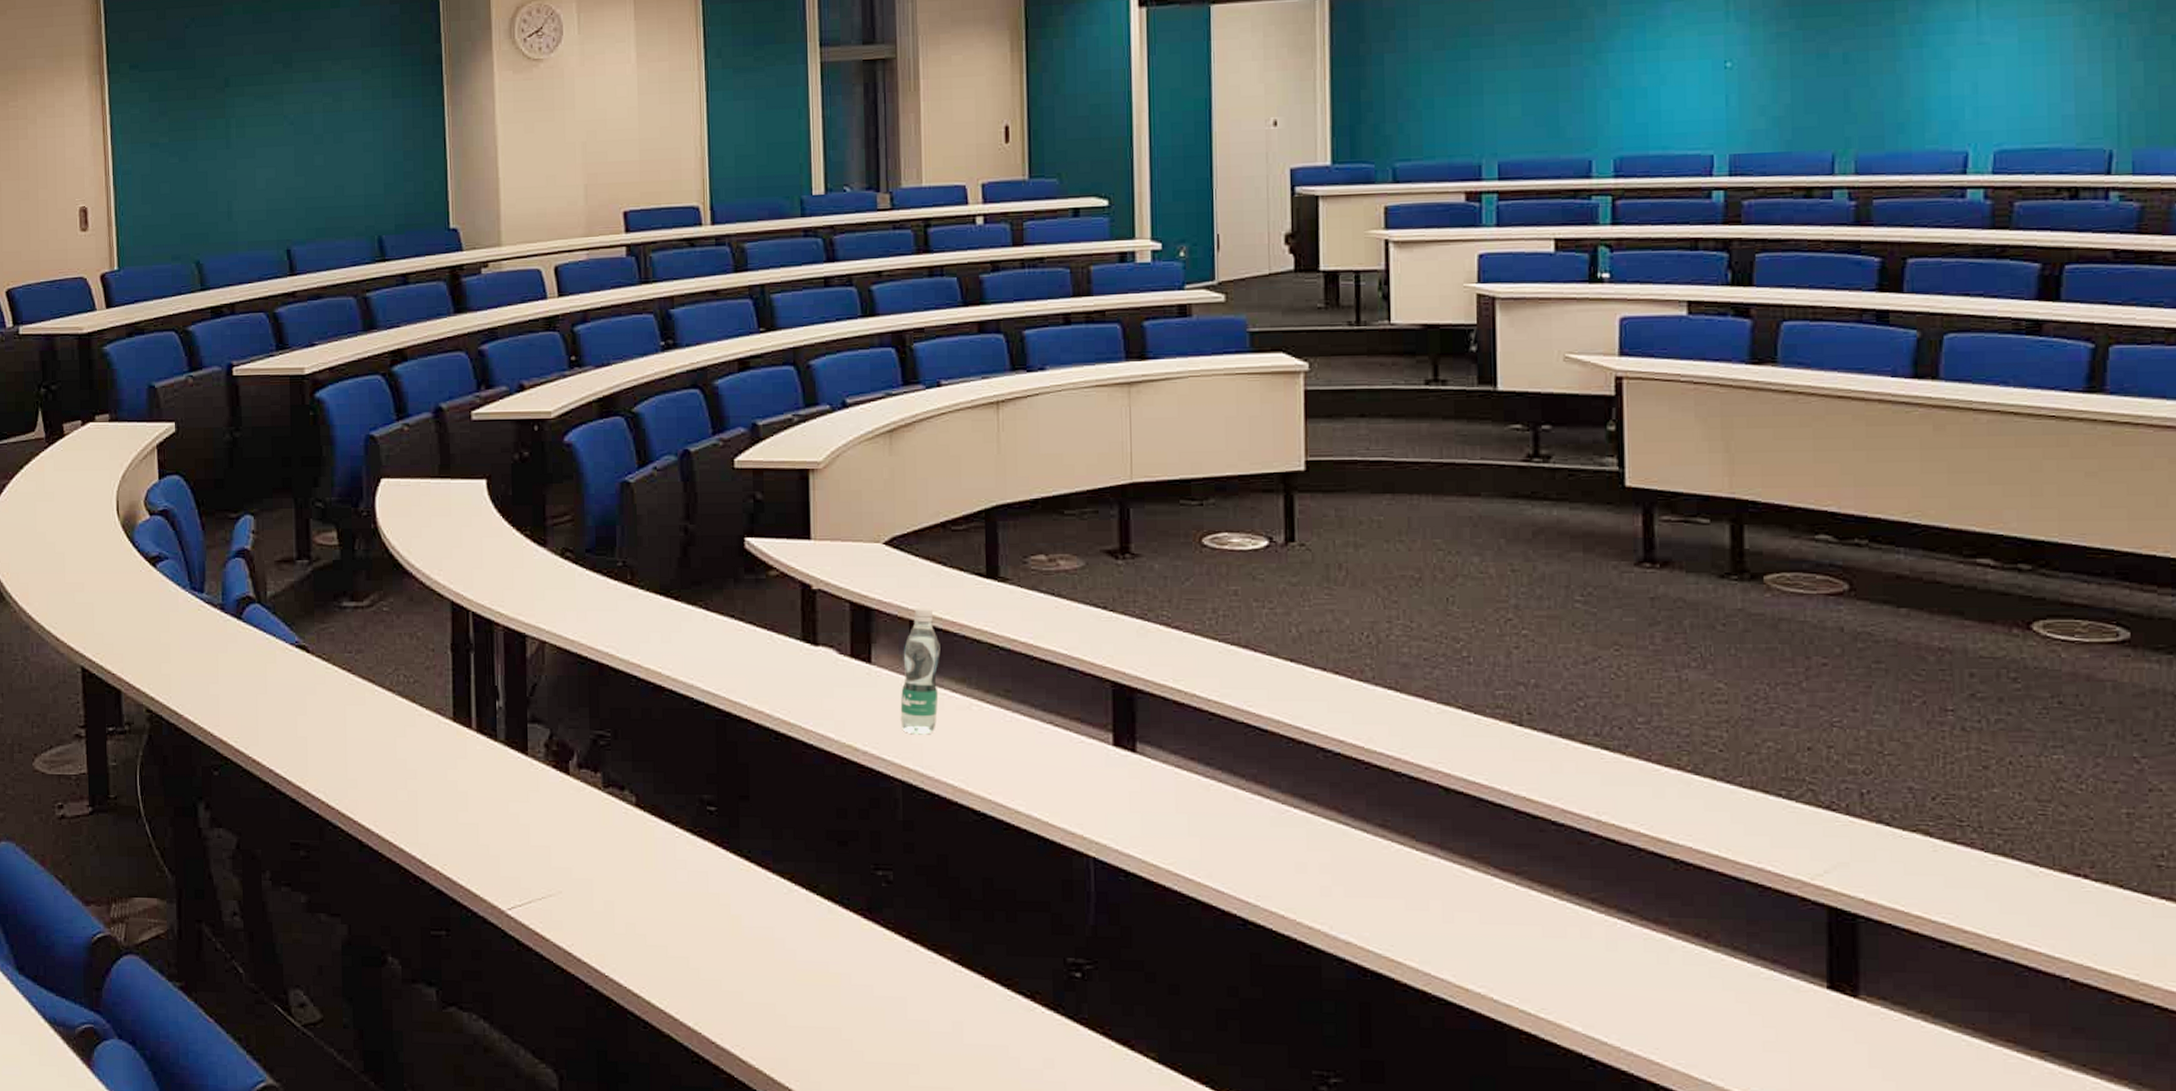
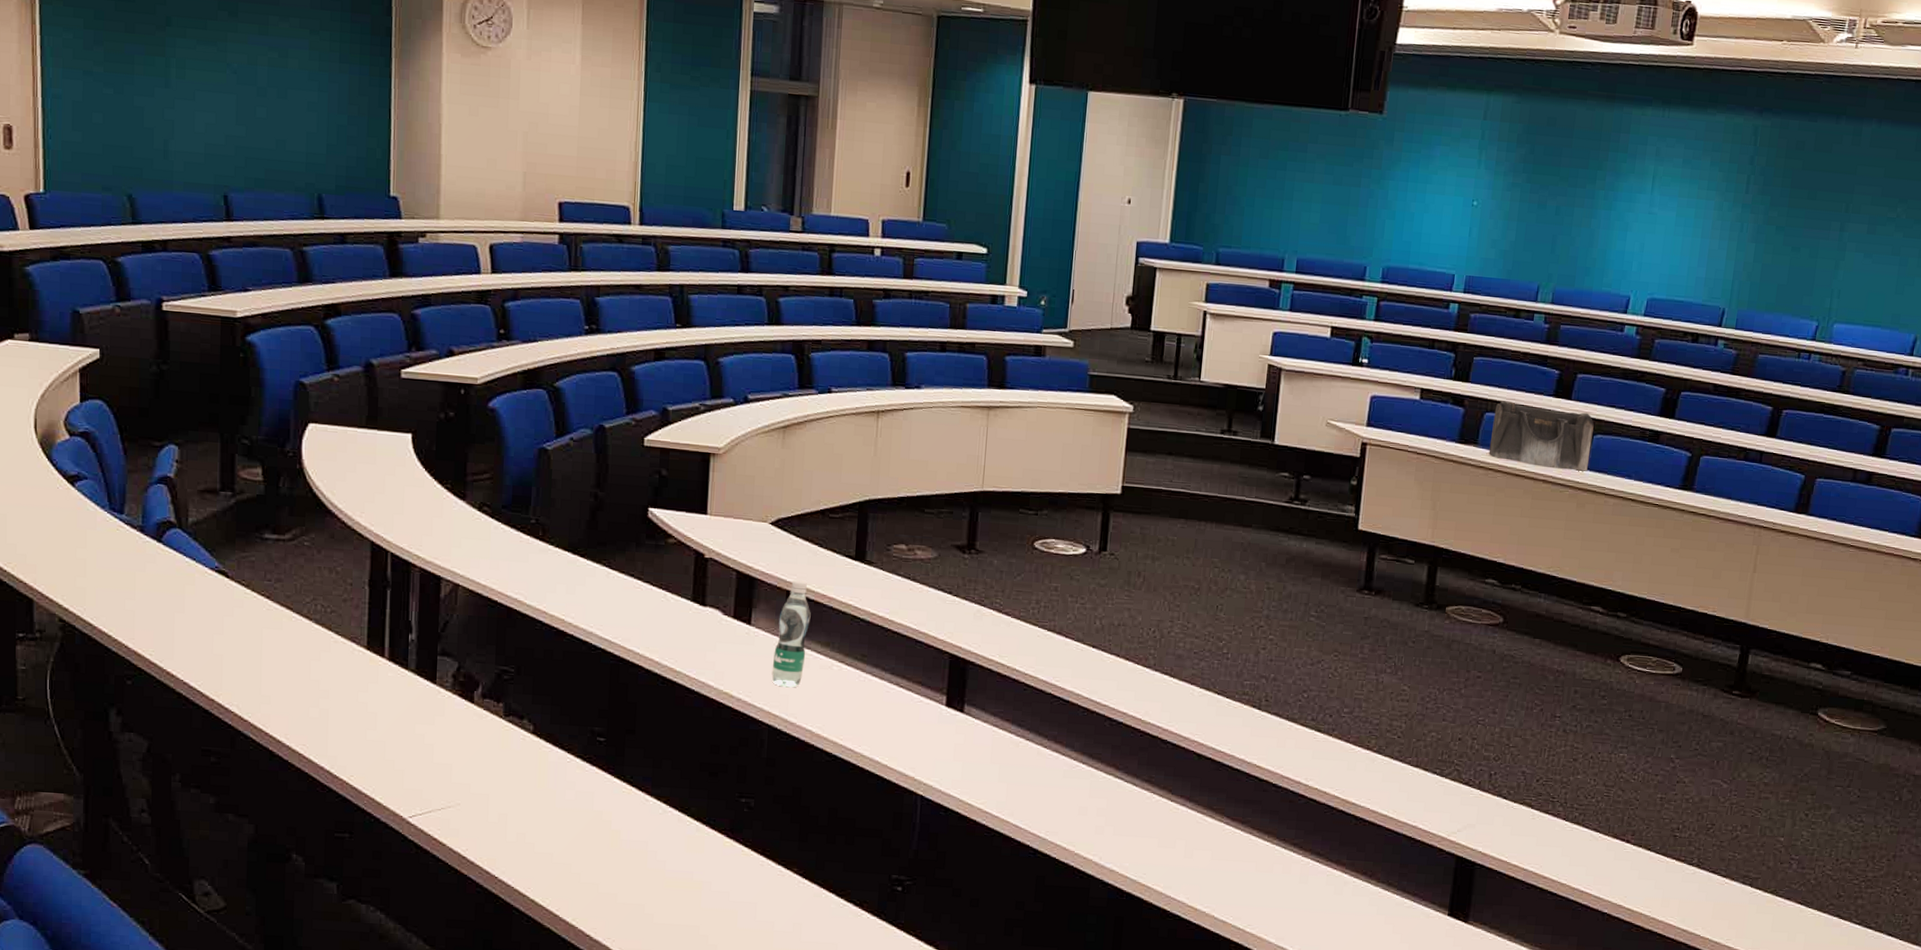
saddlebag: none [1790,304,1942,384] -> present [1485,401,1594,471]

